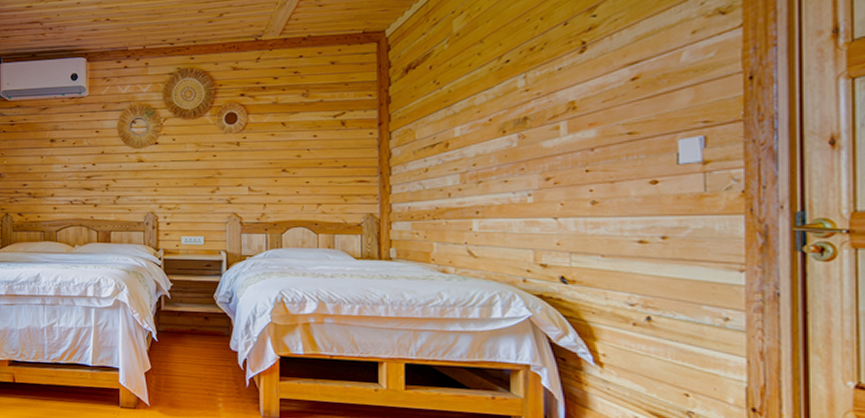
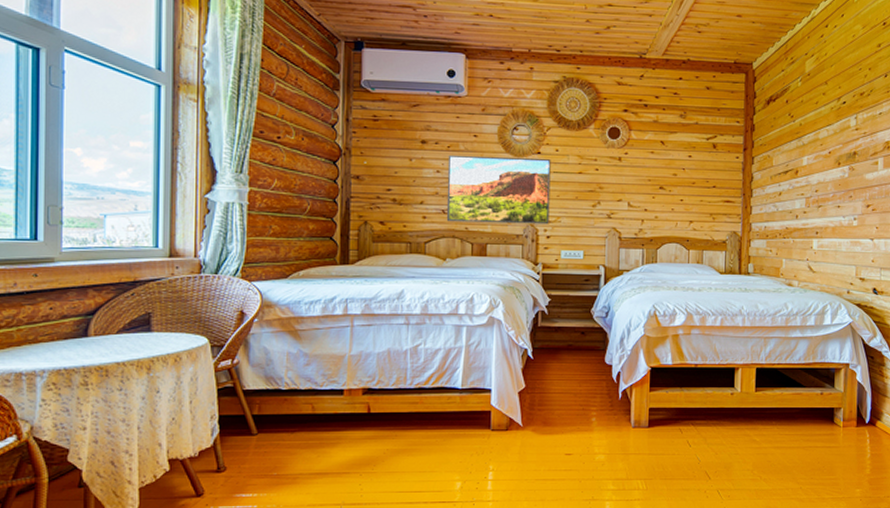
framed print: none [73,149,169,212] -> present [446,154,551,225]

